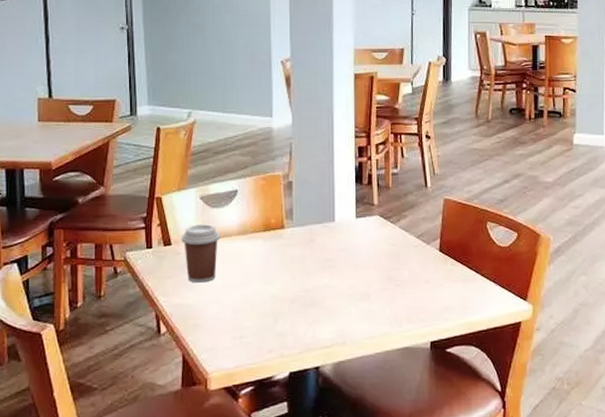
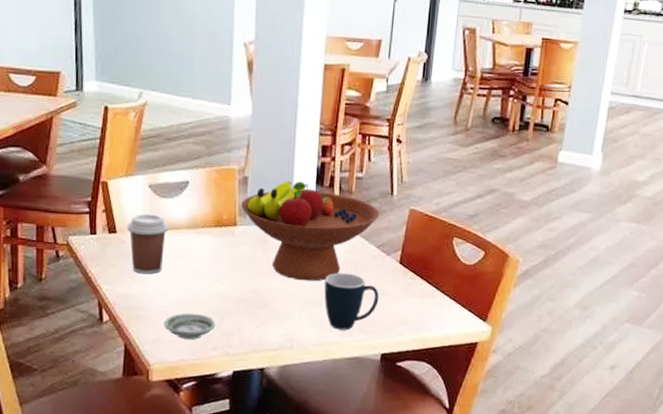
saucer: none [220,317,270,344] -> present [164,313,216,339]
fruit bowl: none [287,182,417,276] -> present [241,181,380,281]
mug: none [371,265,424,321] -> present [324,272,379,330]

